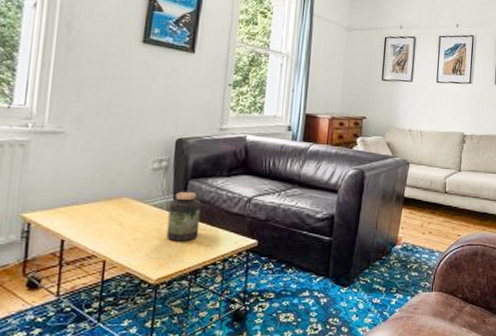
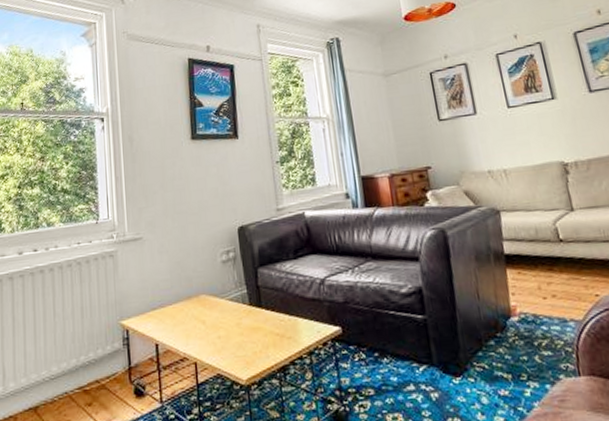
jar: present [166,191,201,242] -> none [244,280,278,337]

